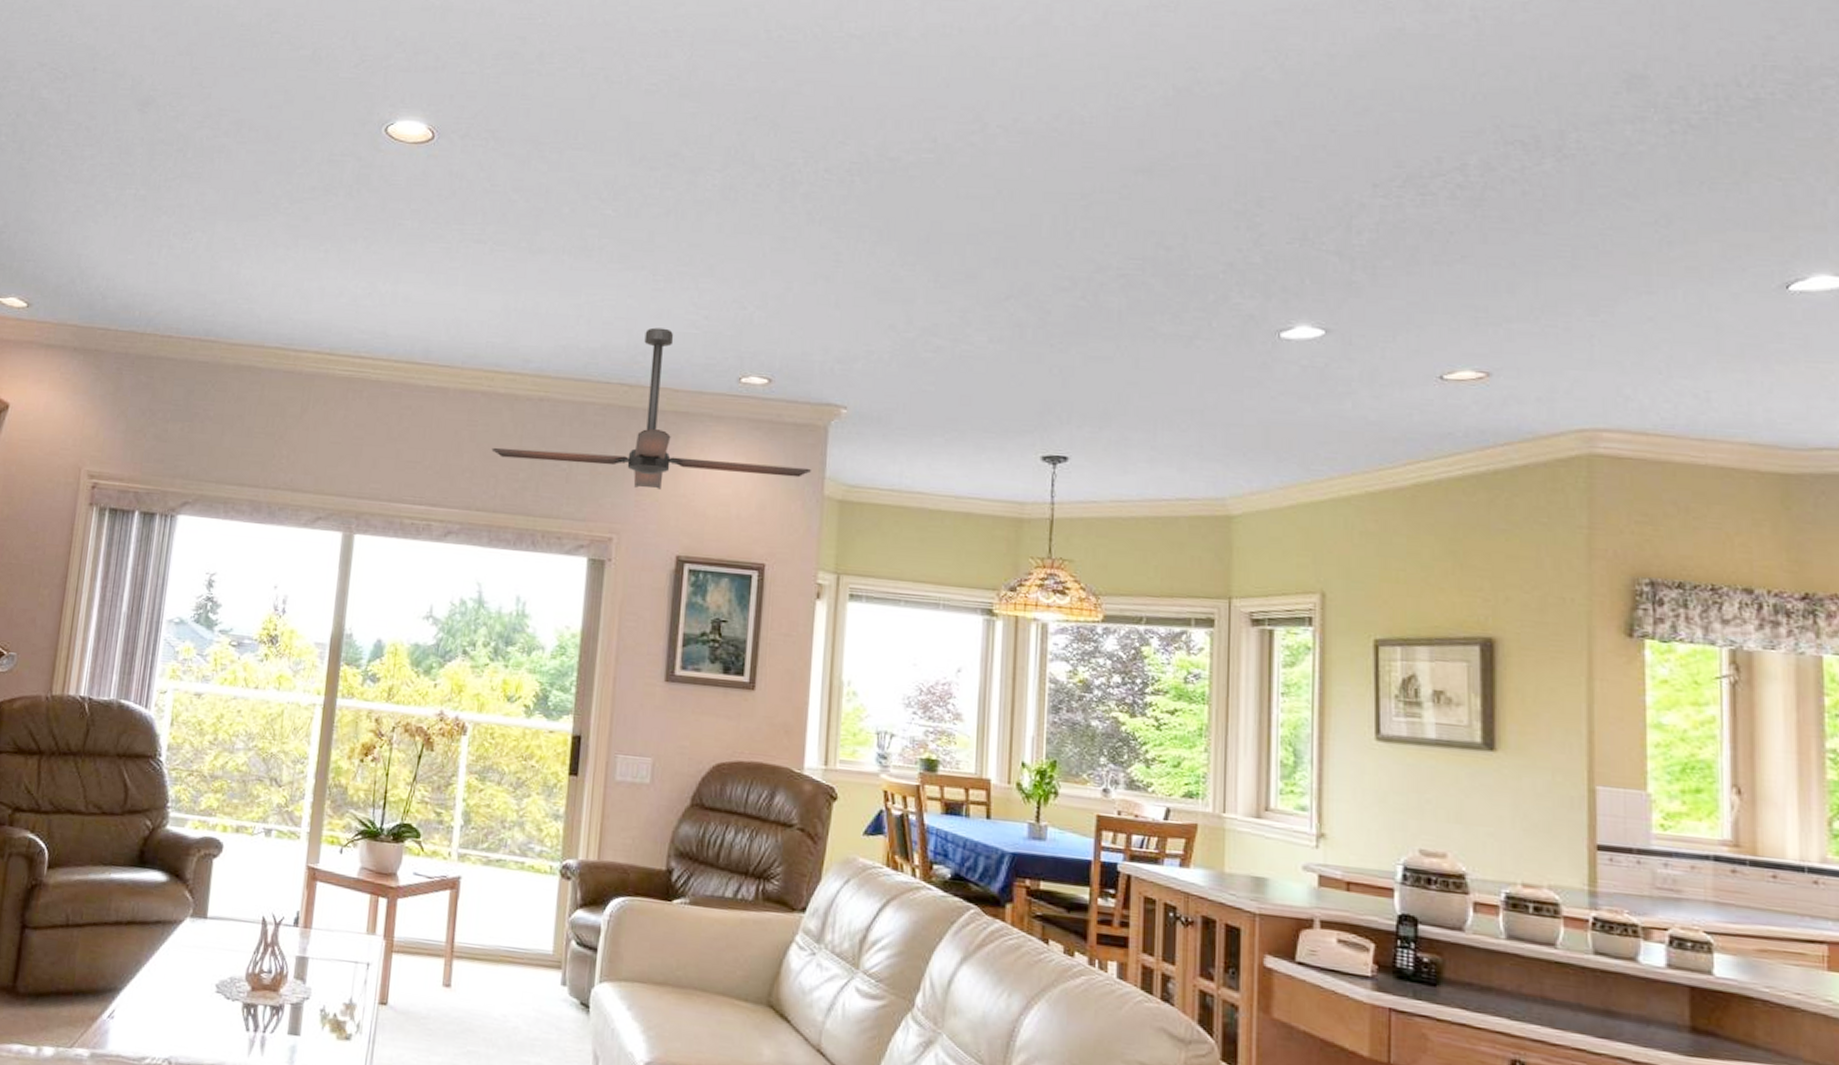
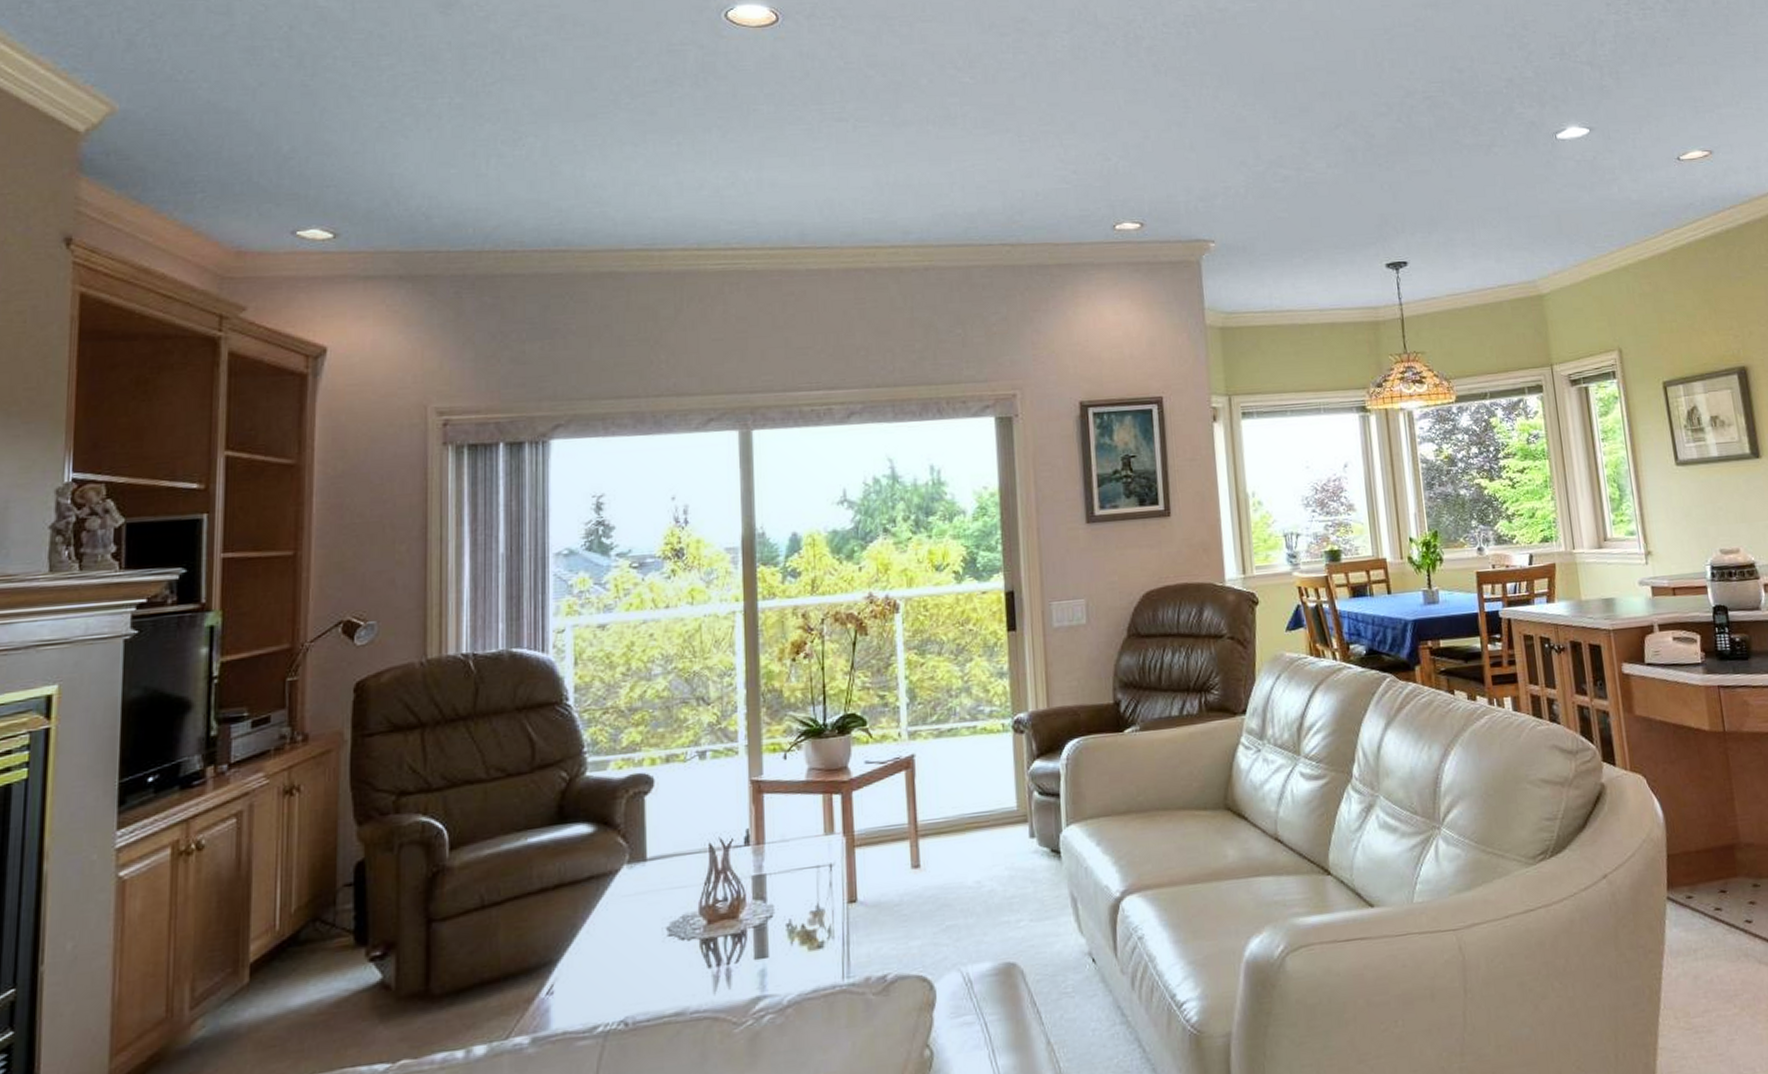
ceiling fan: present [491,327,811,489] -> none [883,186,1191,342]

